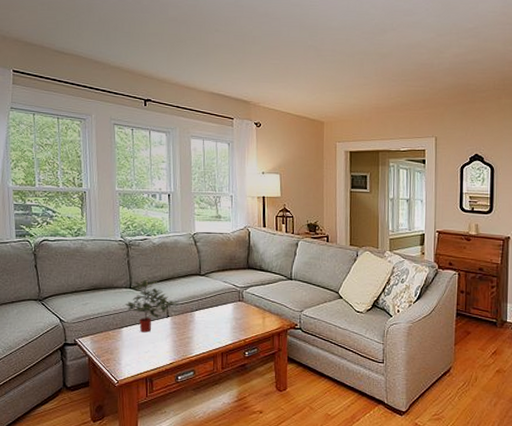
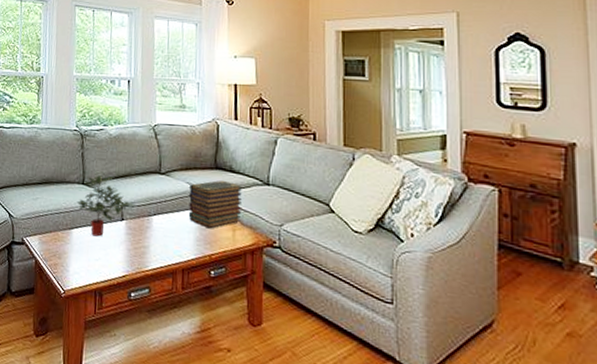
book stack: none [225,277,270,318] -> present [188,180,242,229]

